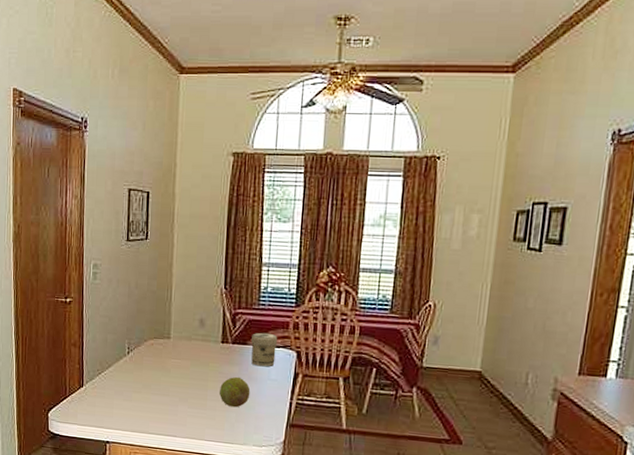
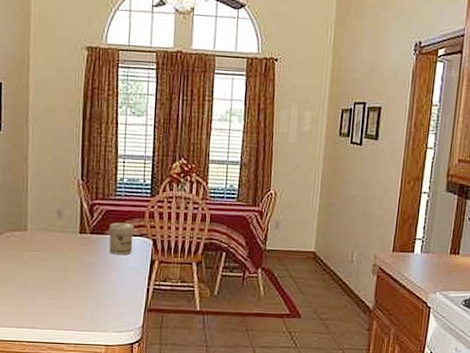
fruit: present [220,377,251,408] -> none [79,266,109,296]

